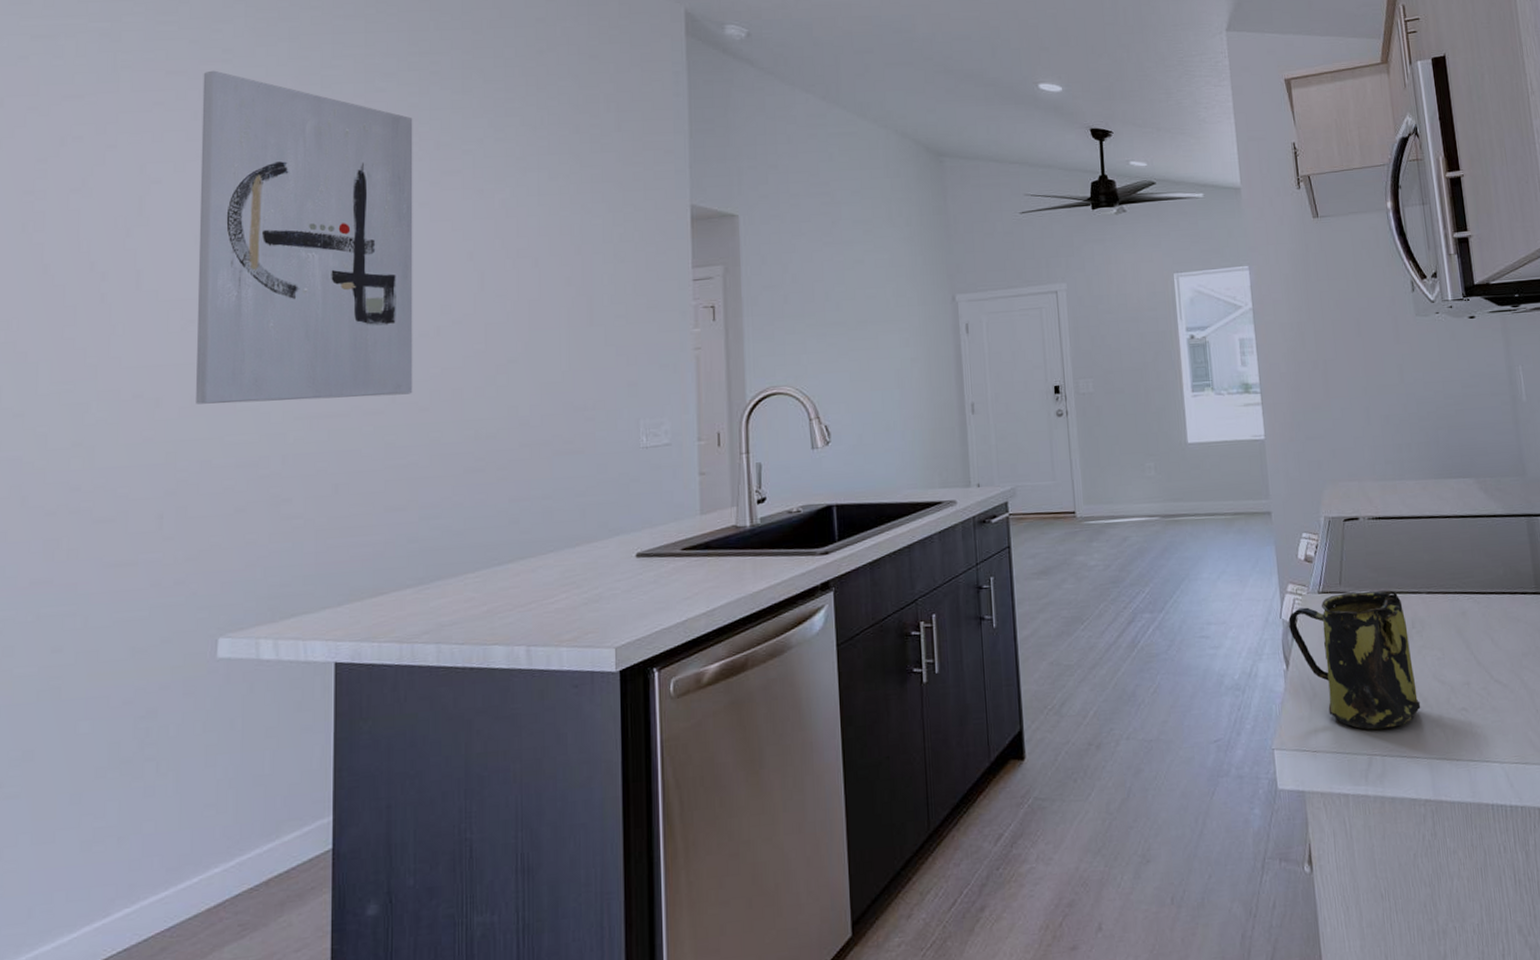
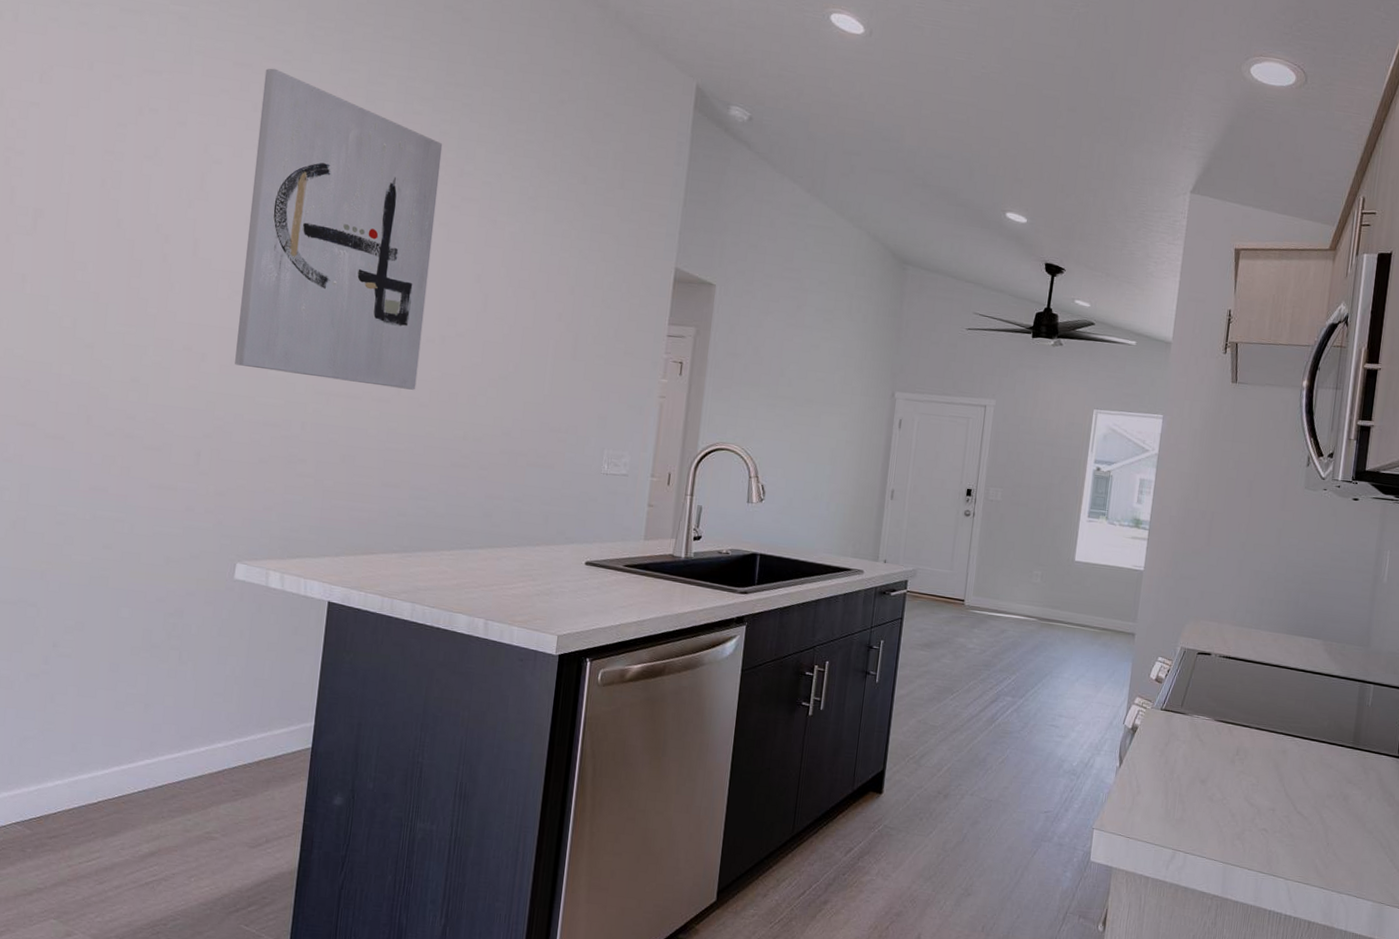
mug: present [1288,590,1421,730] -> none [1129,714,1232,832]

